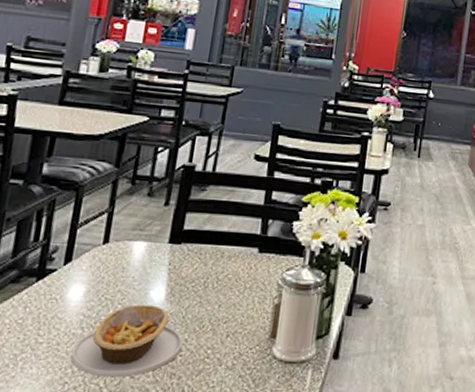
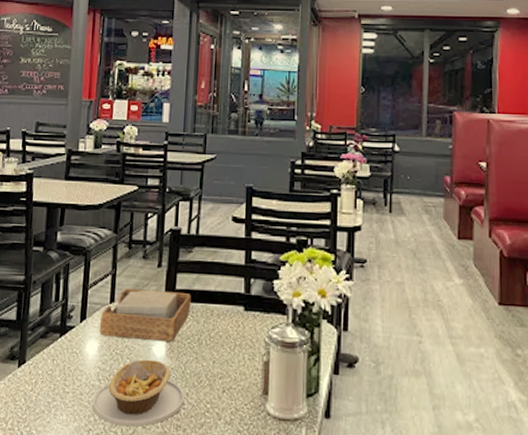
napkin holder: none [86,228,201,286] -> present [99,288,191,343]

